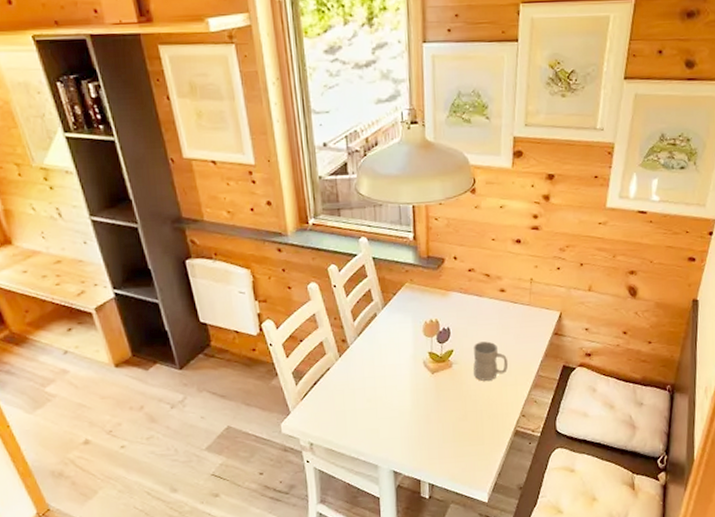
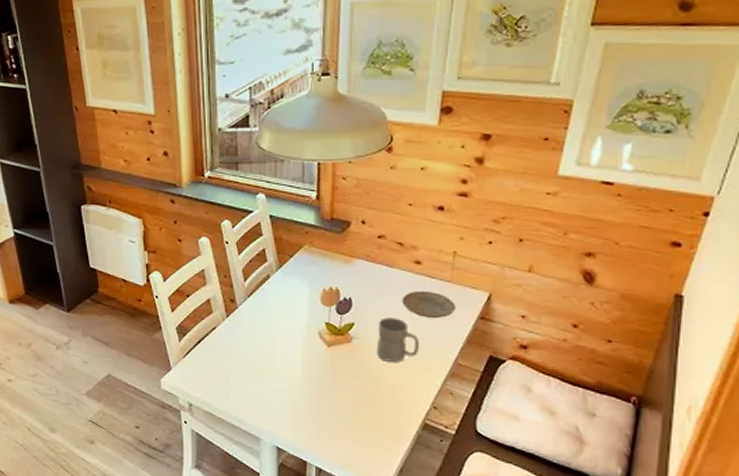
plate: none [491,314,535,338] -> present [401,290,456,318]

